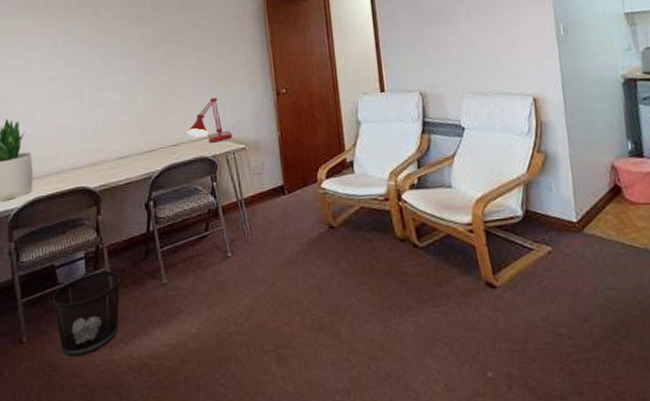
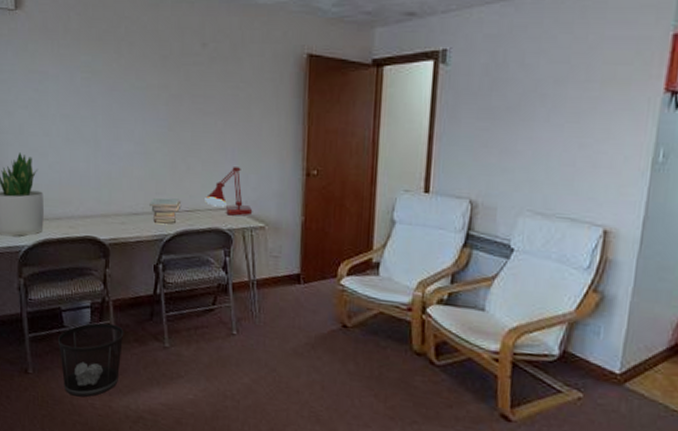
books: none [136,136,167,164] -> present [149,198,182,224]

